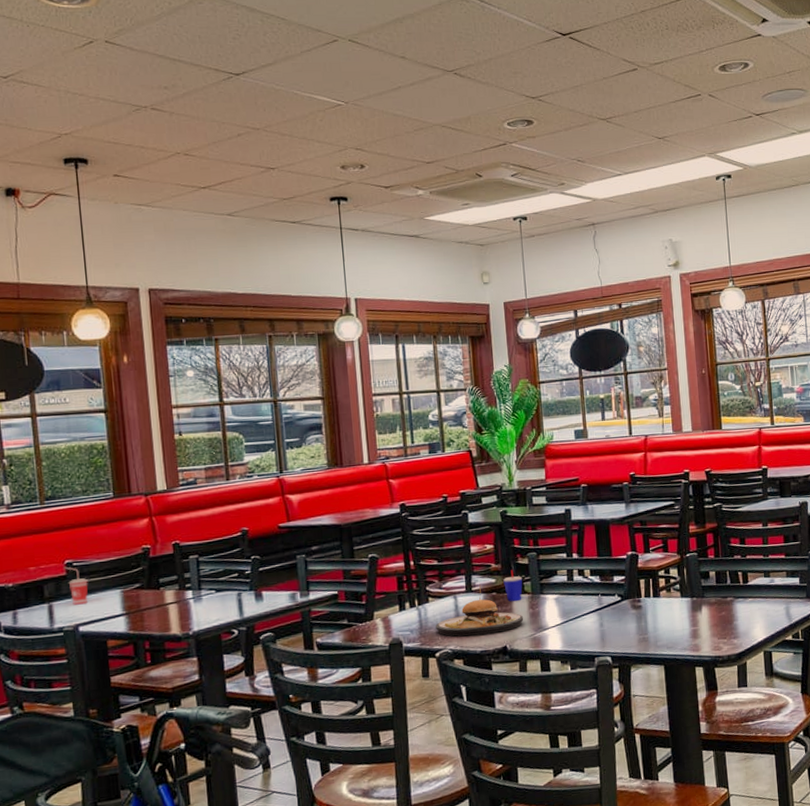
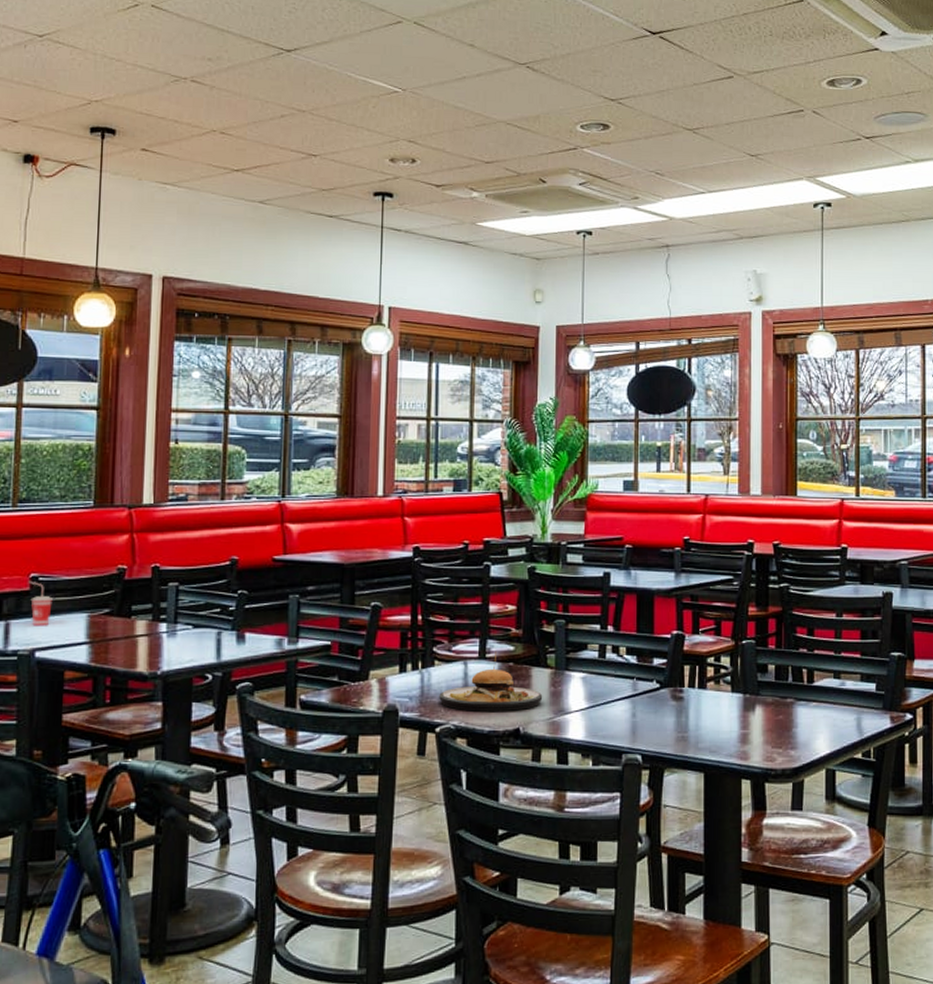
beverage cup: present [503,570,523,602] -> none [523,638,547,676]

